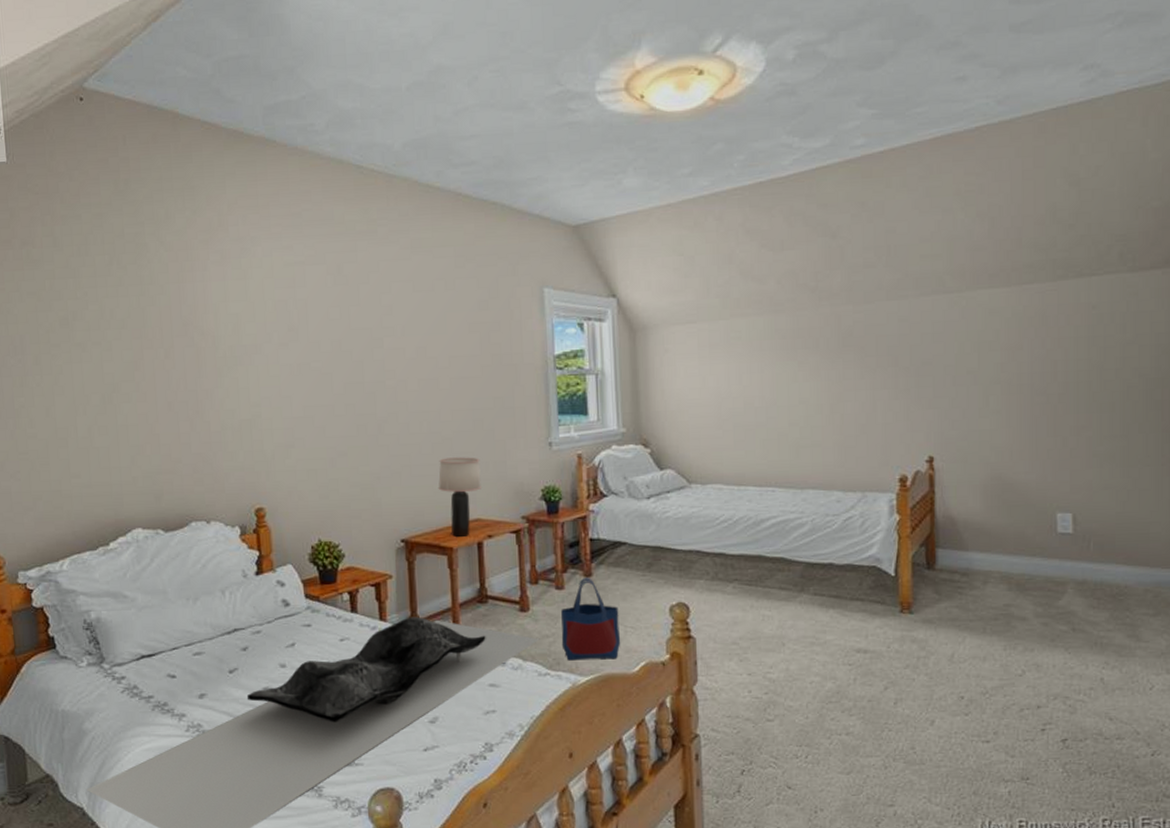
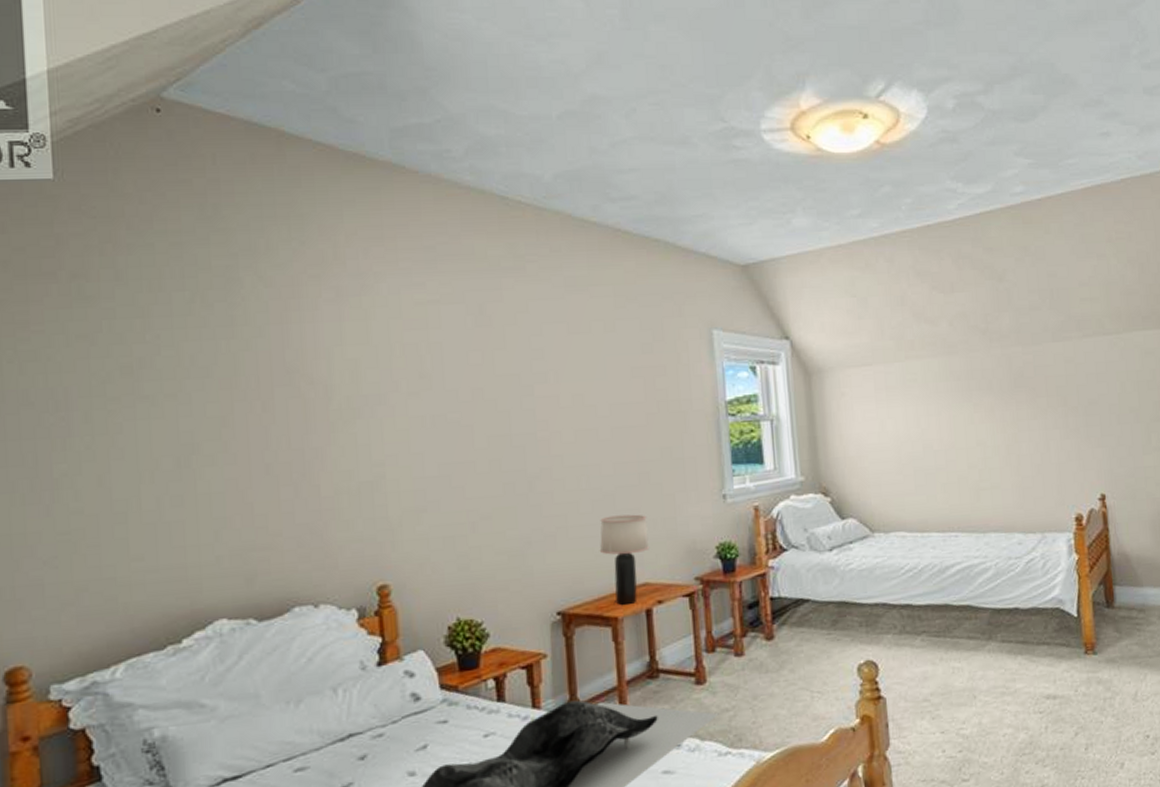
tote bag: present [560,577,621,661] -> none [740,640,808,736]

